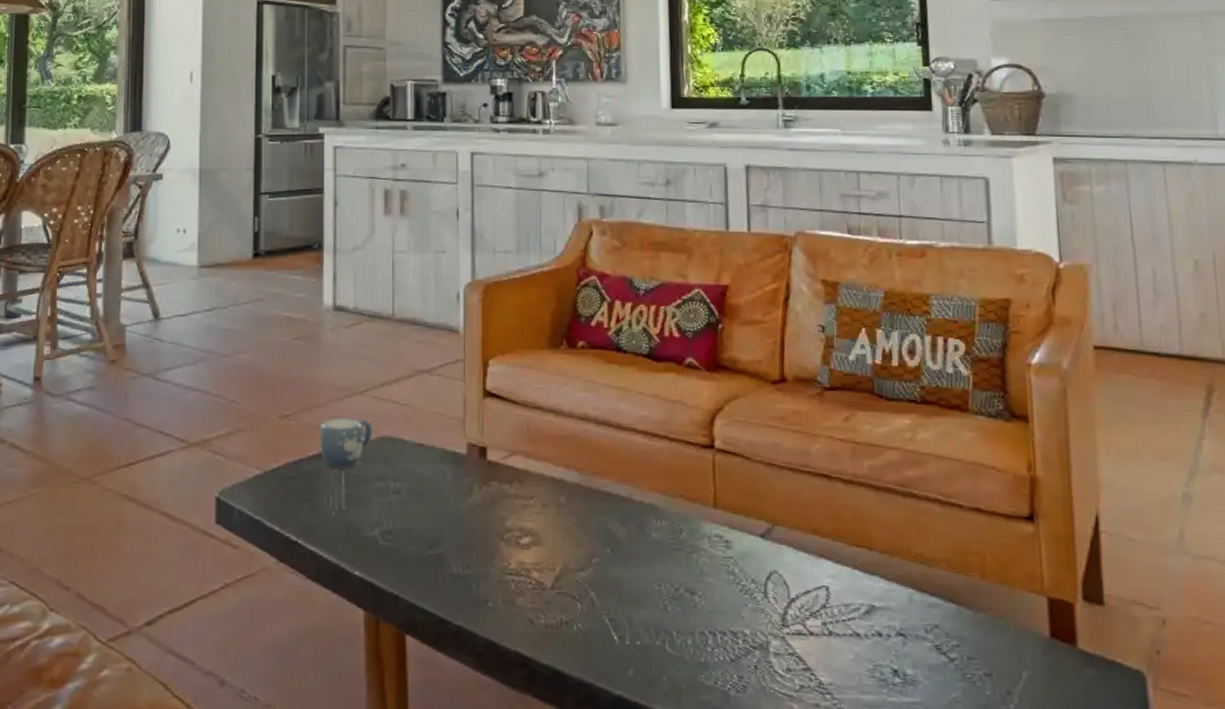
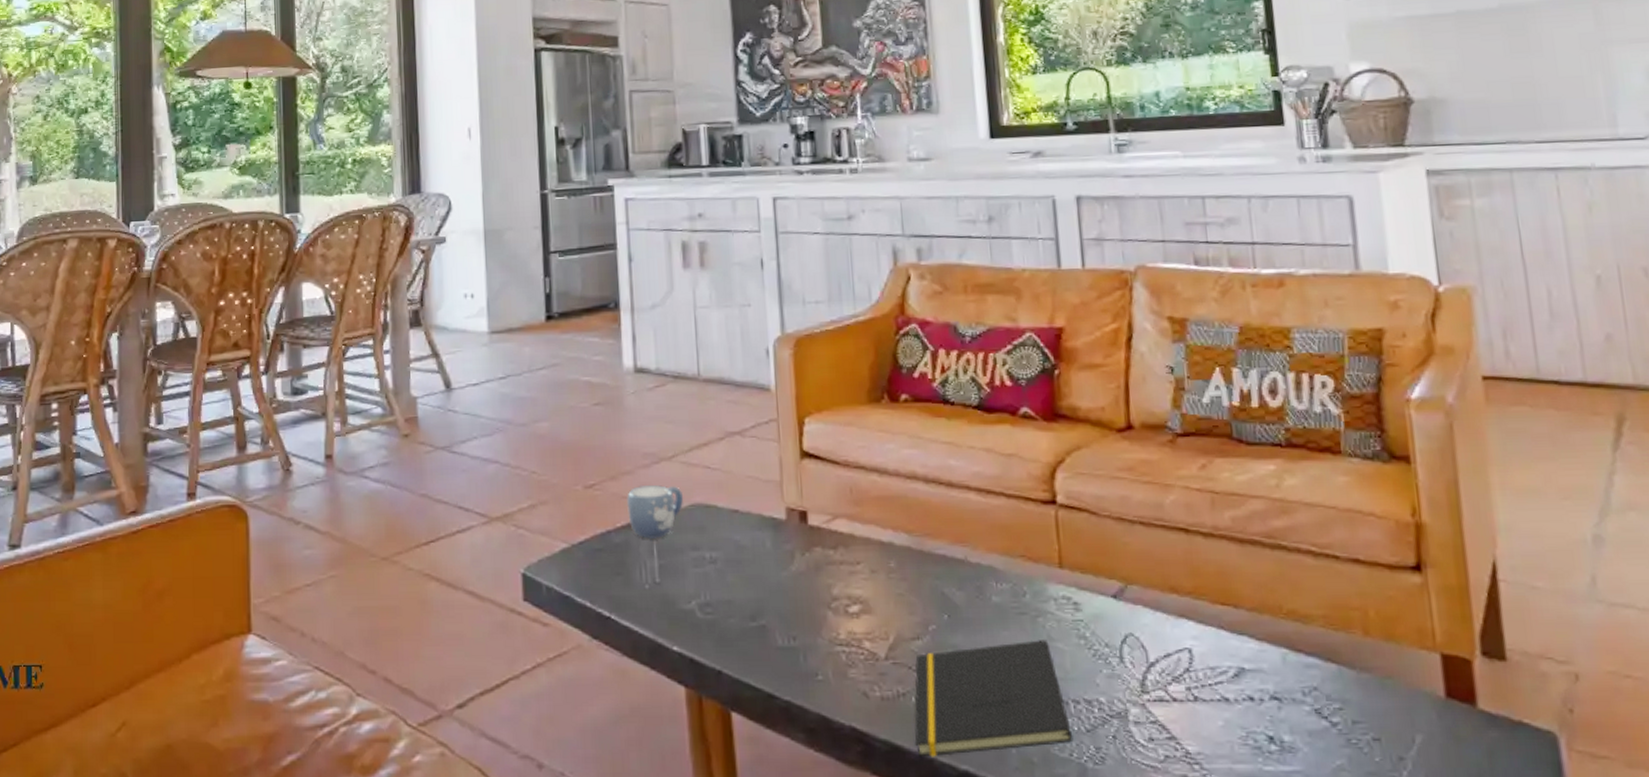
notepad: none [574,574,719,682] -> present [914,640,1074,757]

